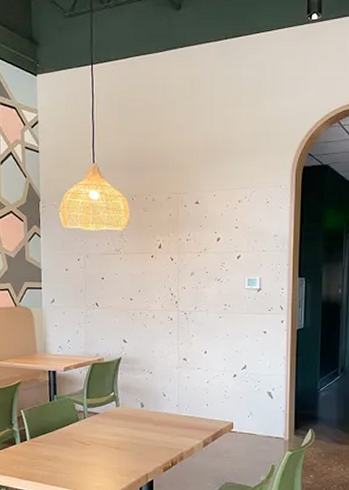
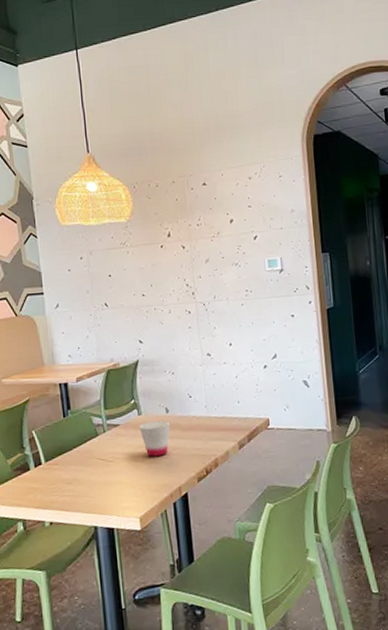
cup: none [116,413,144,445] -> present [139,420,171,457]

